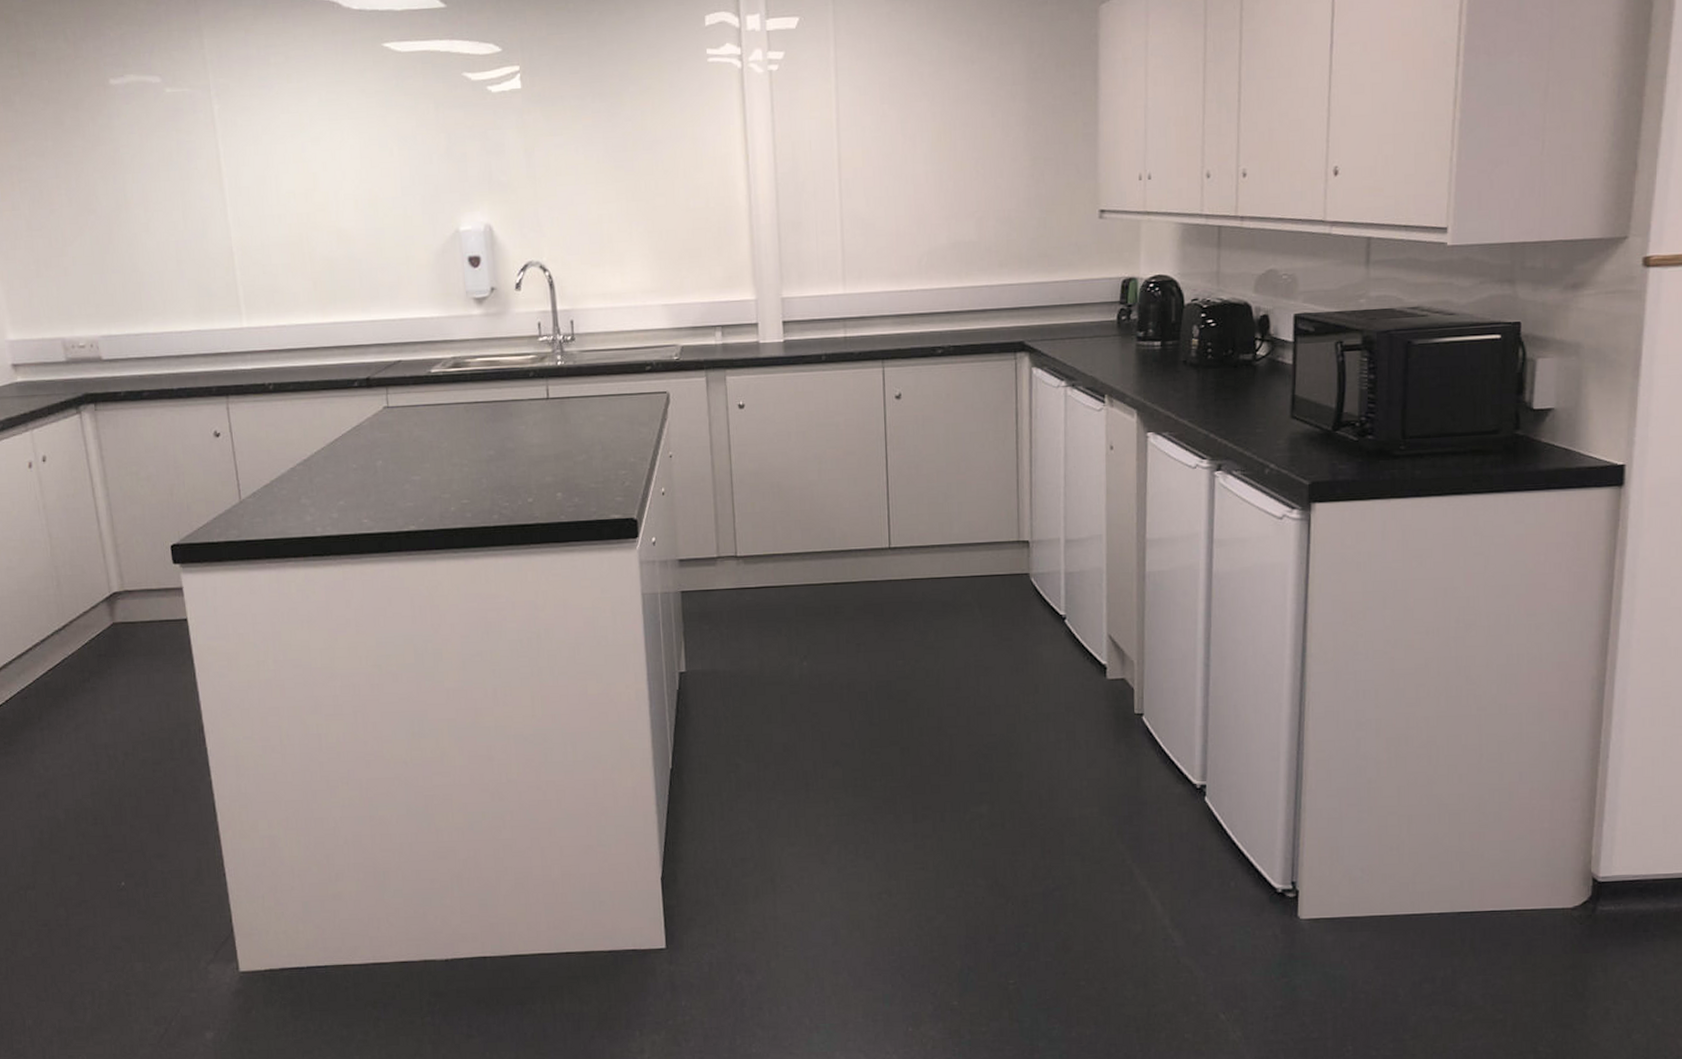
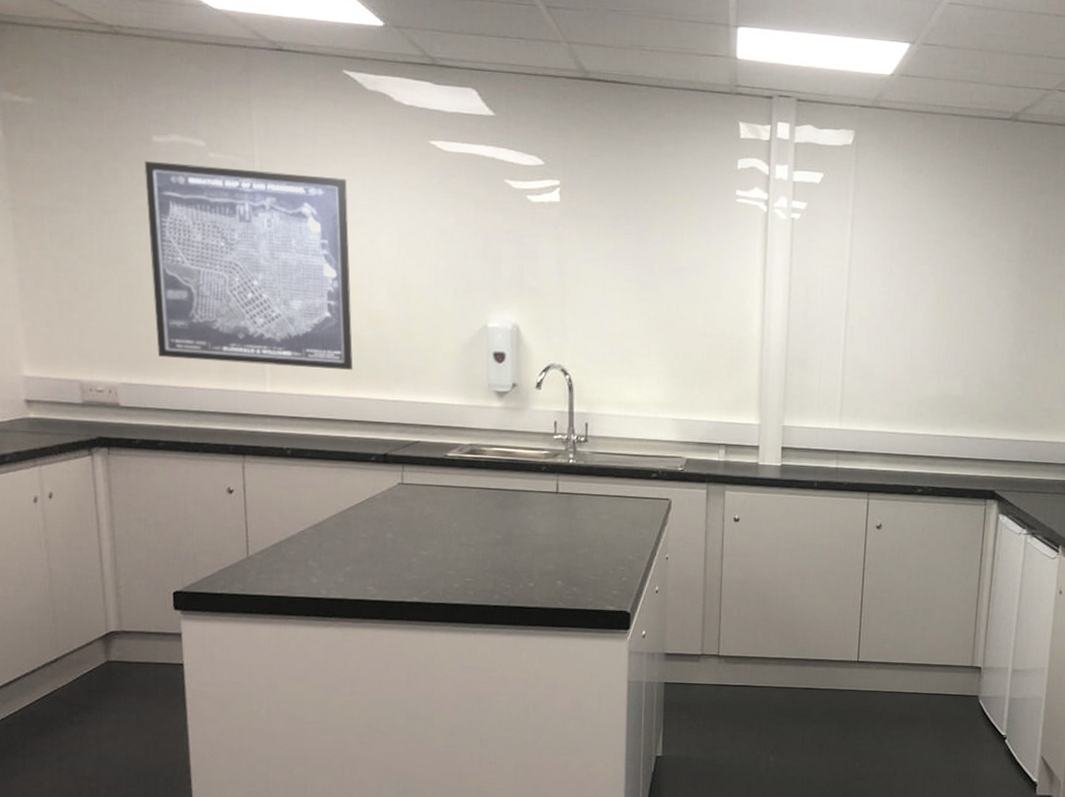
wall art: none [103,95,328,304] -> present [144,160,353,370]

